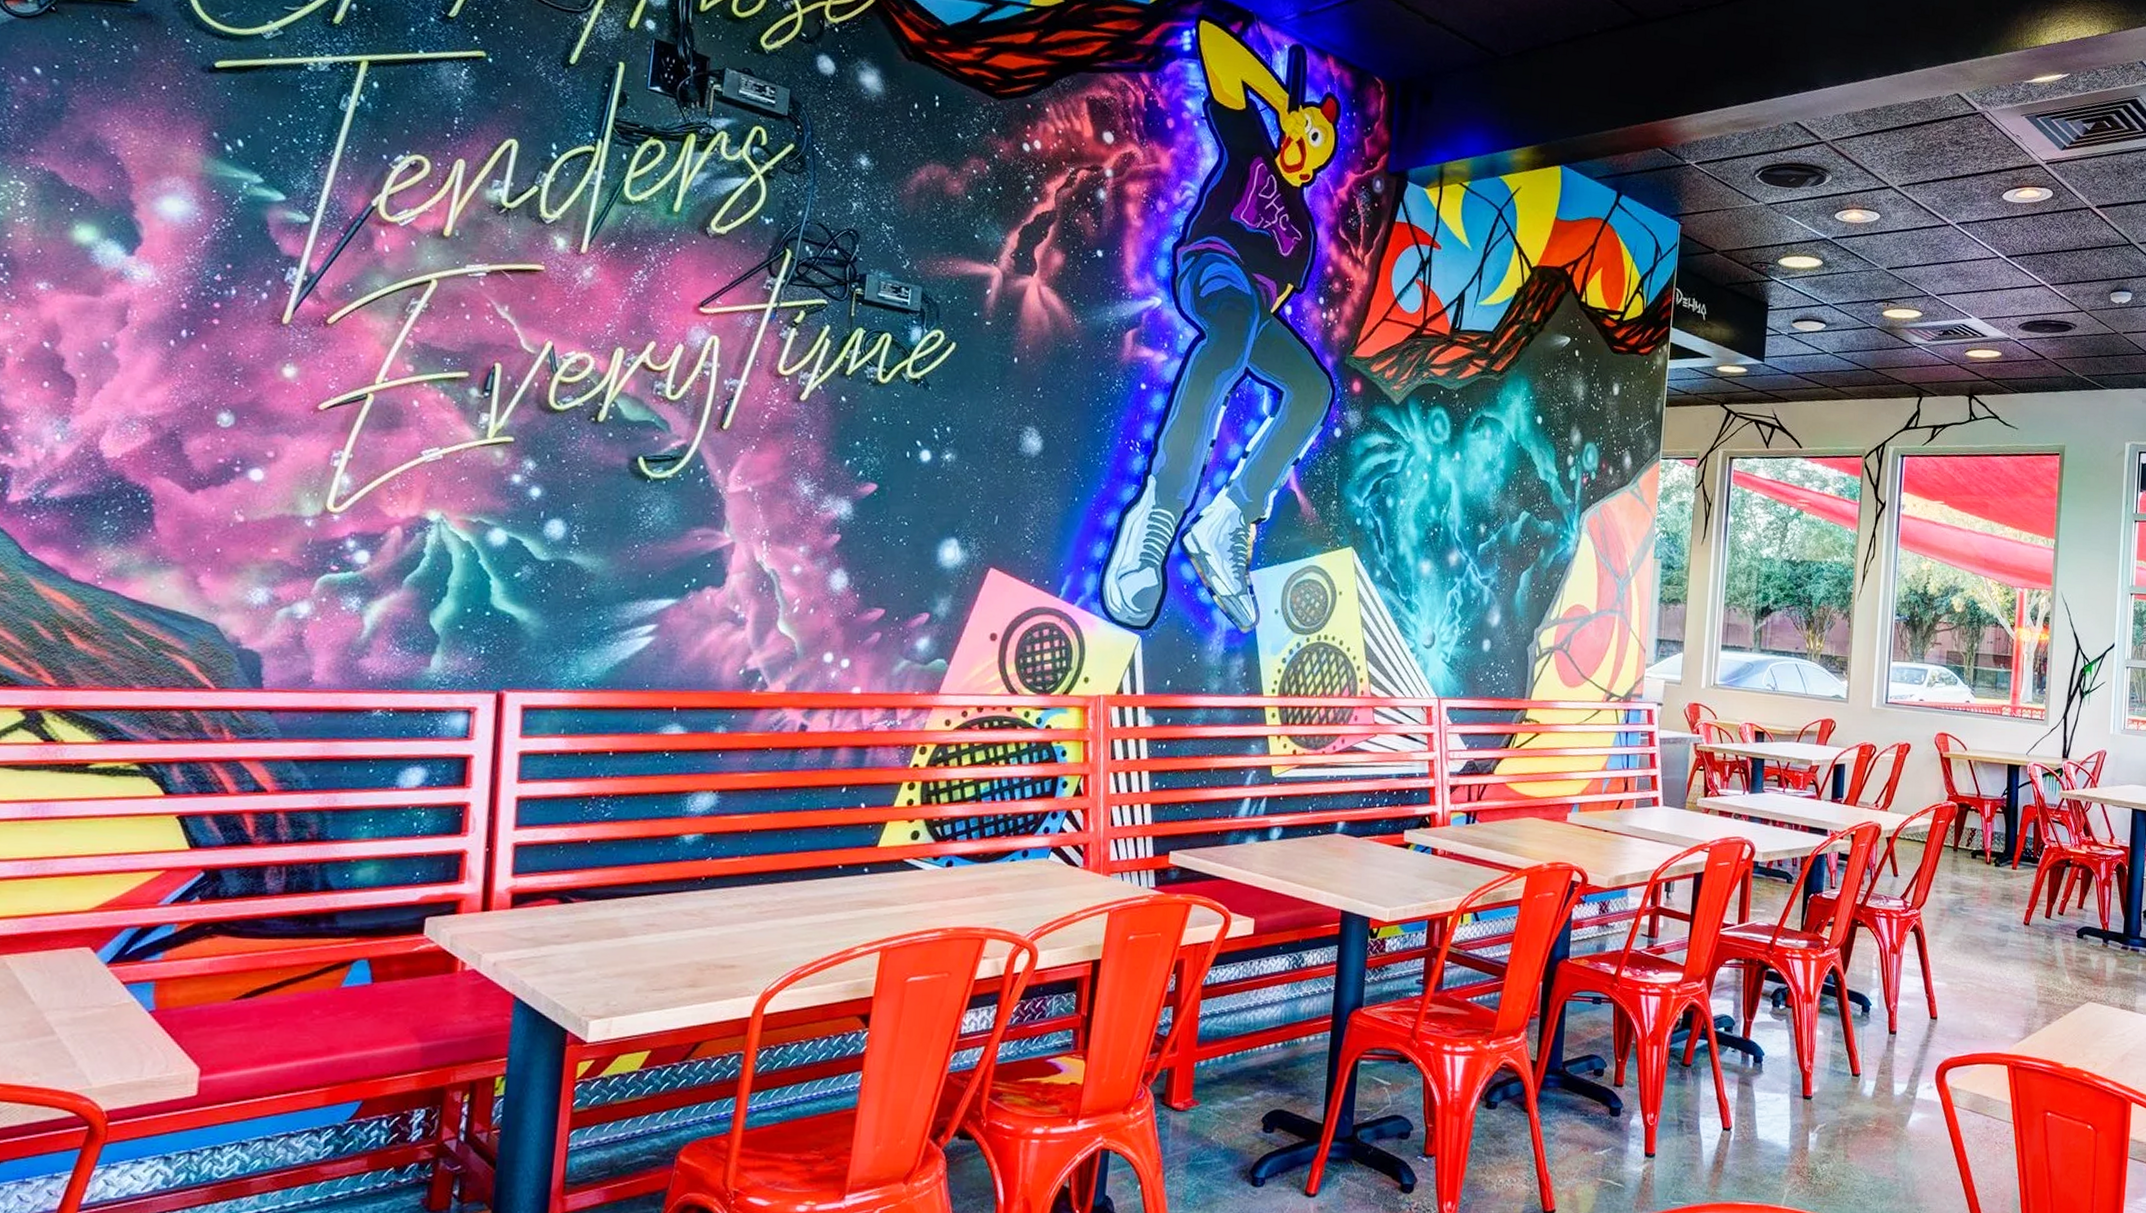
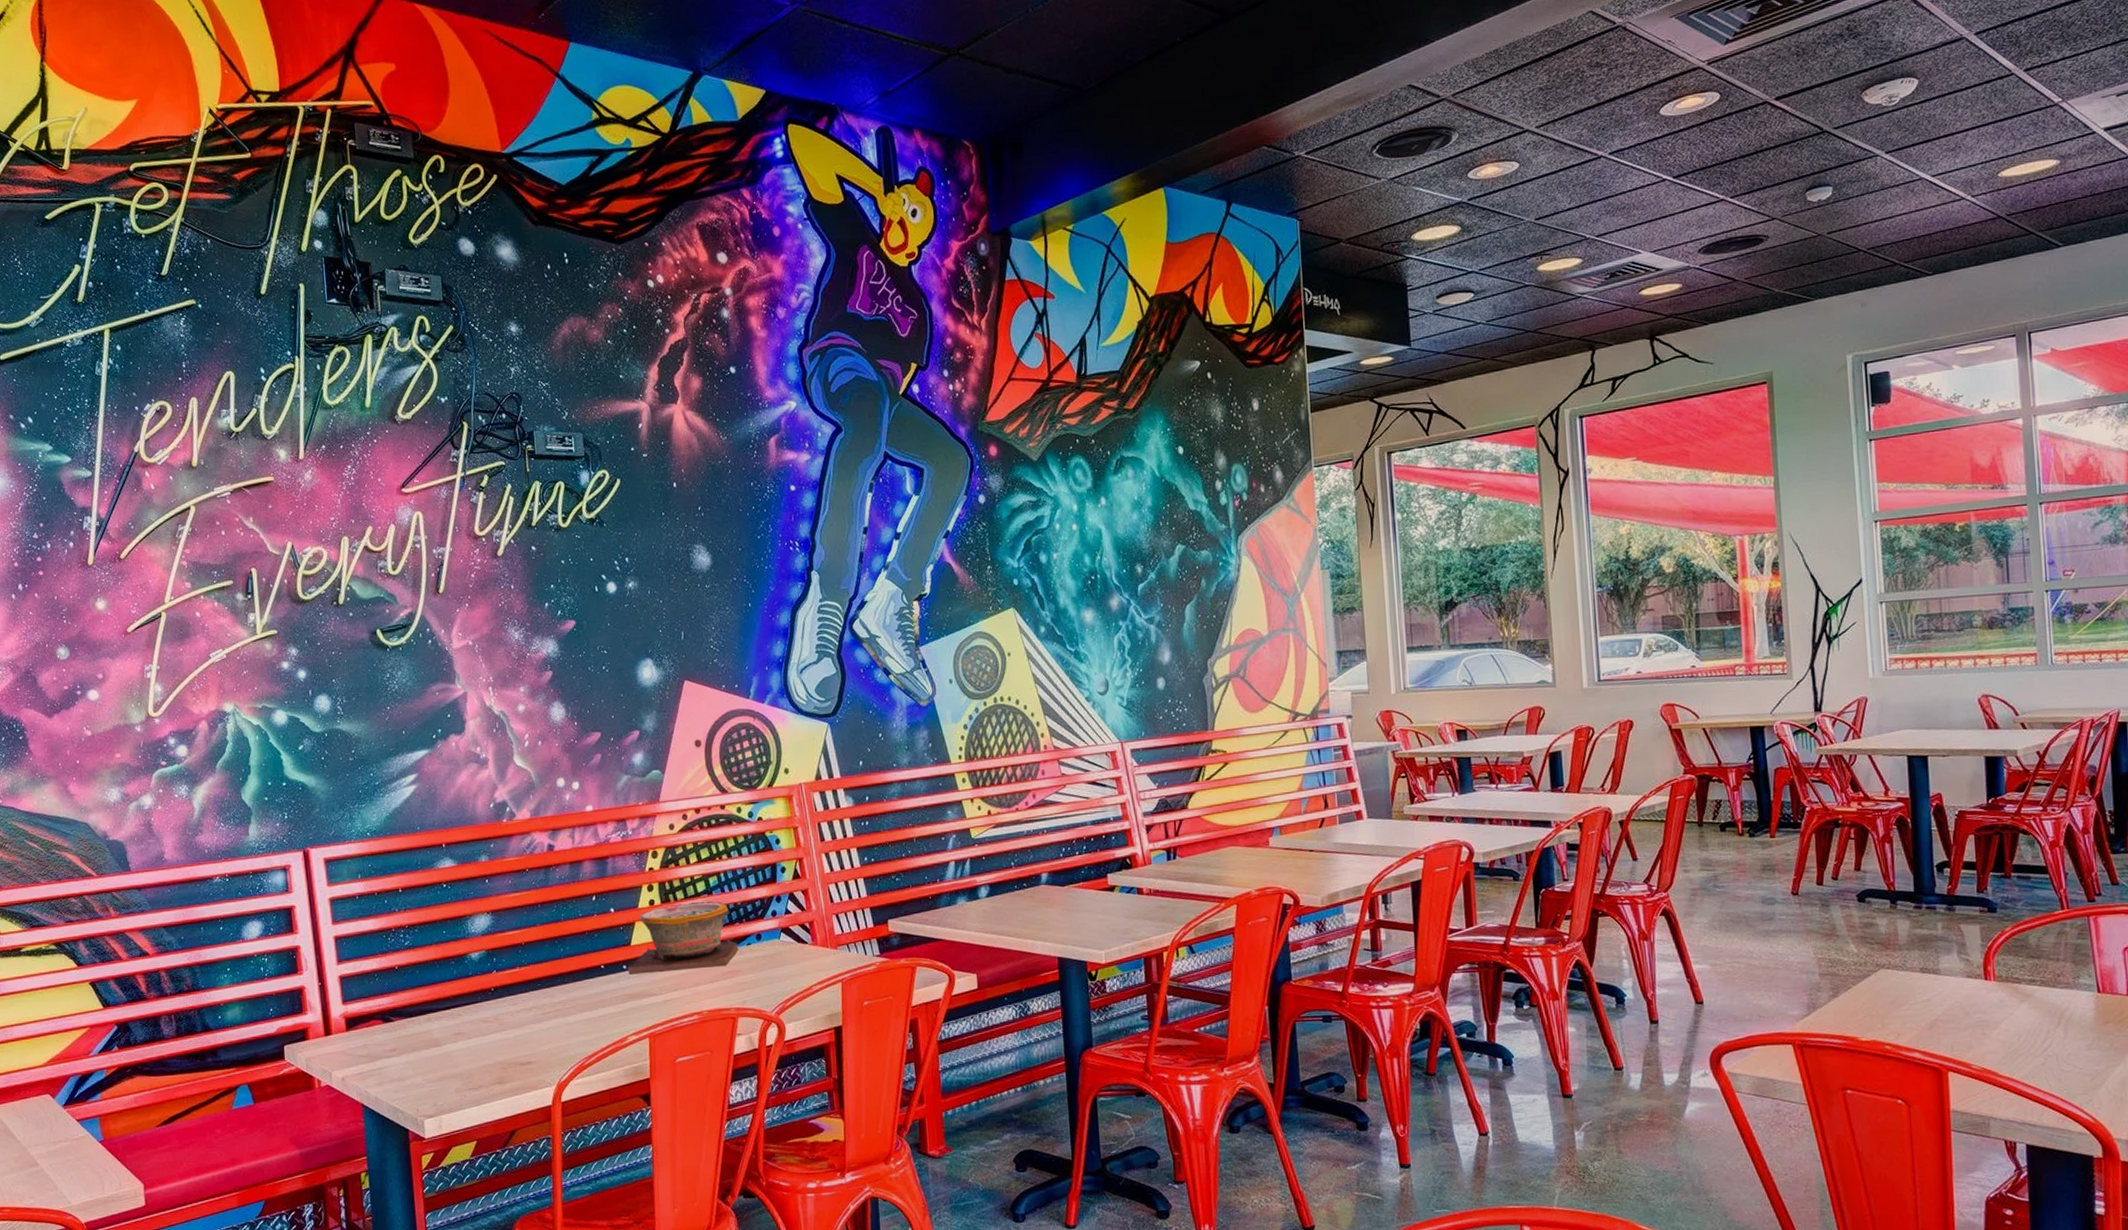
food container: none [869,807,1001,882] -> present [627,901,739,975]

